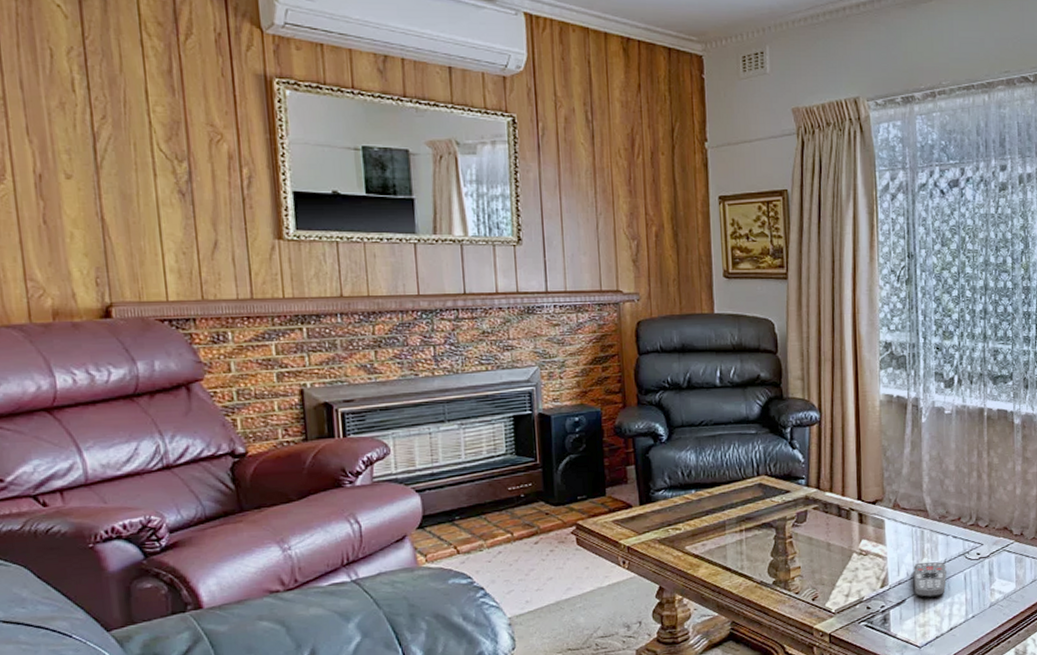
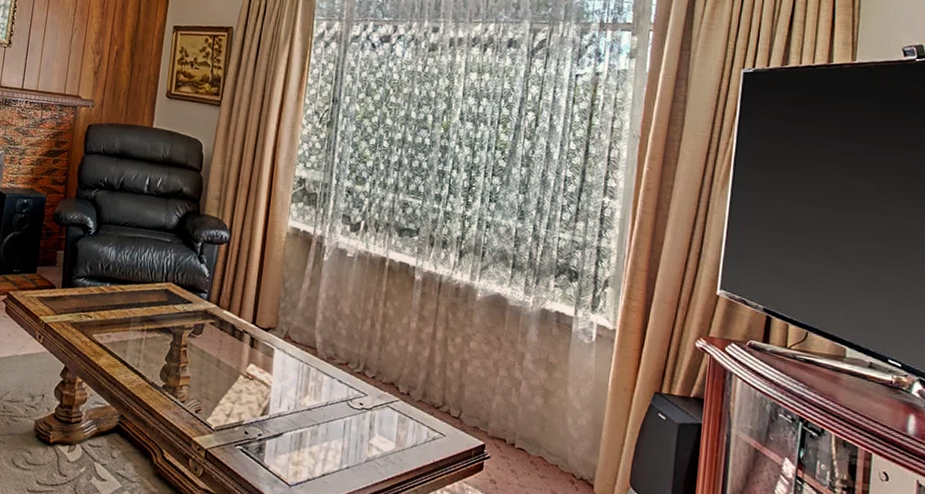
remote control: present [913,561,947,598] -> none [293,399,328,439]

